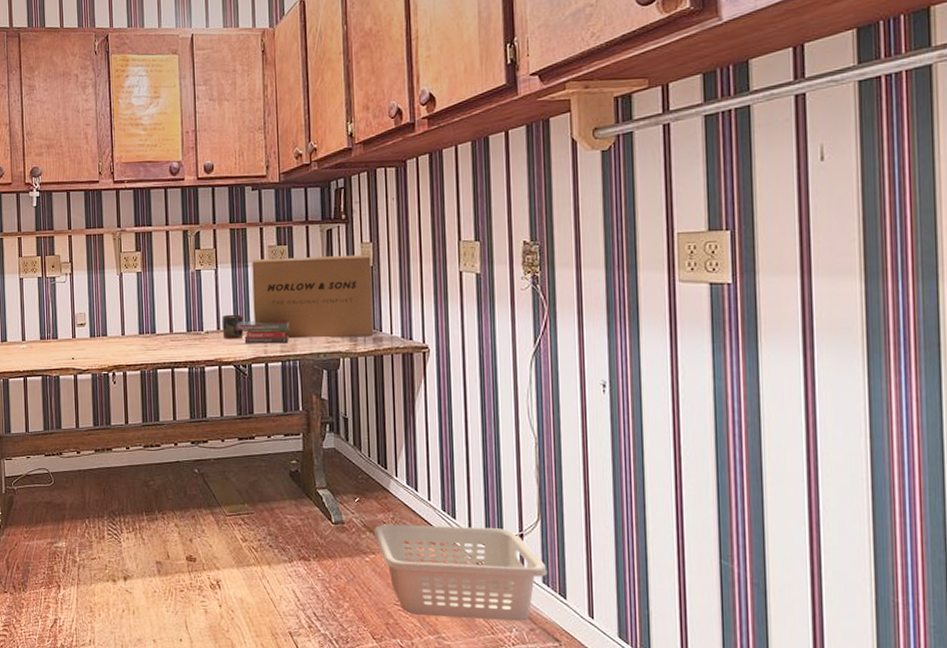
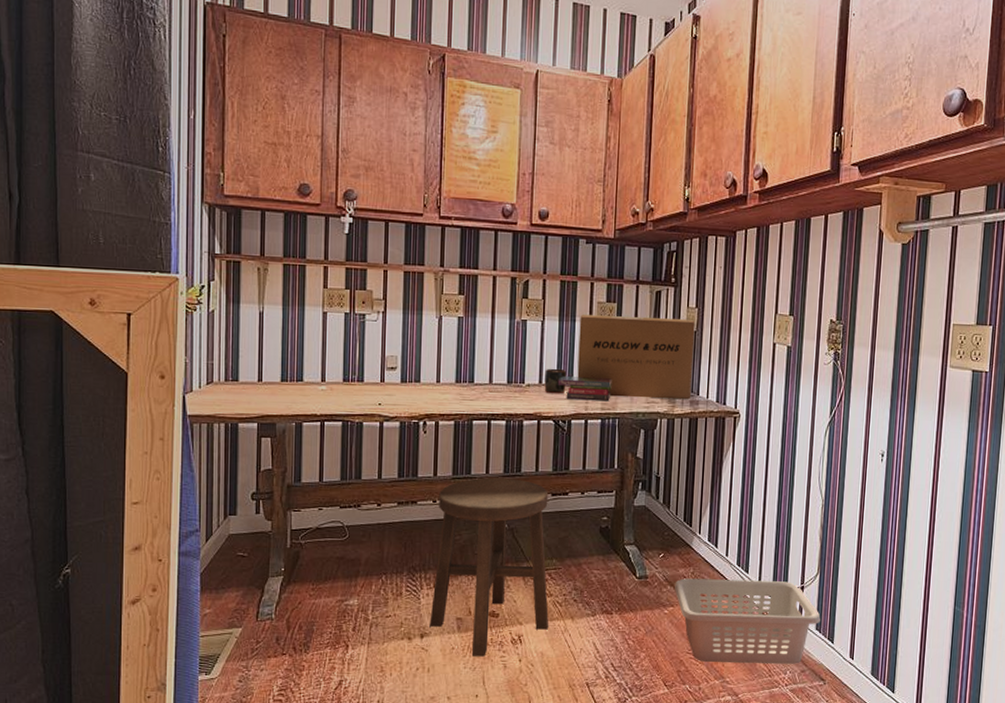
stool: none [131,424,245,601] -> present [429,478,549,657]

